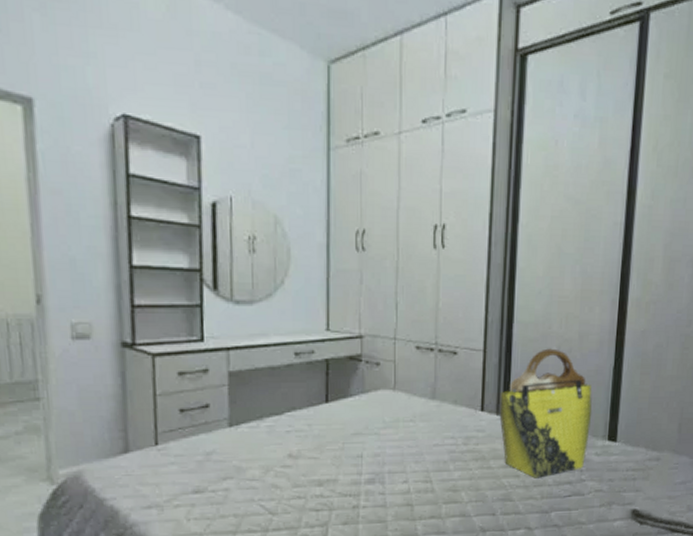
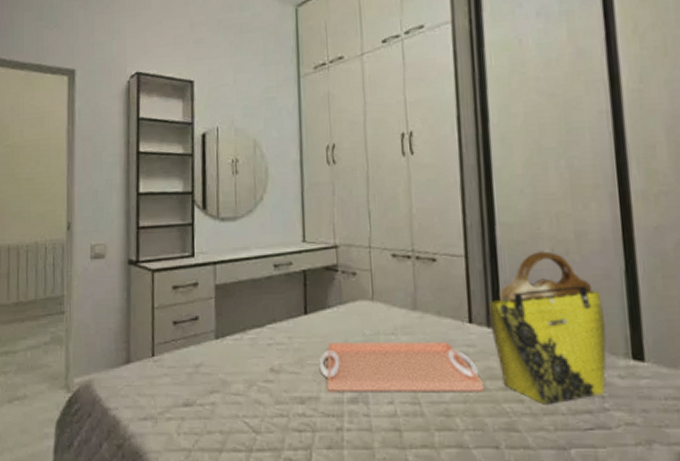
serving tray: none [338,427,488,474] -> present [319,341,484,393]

